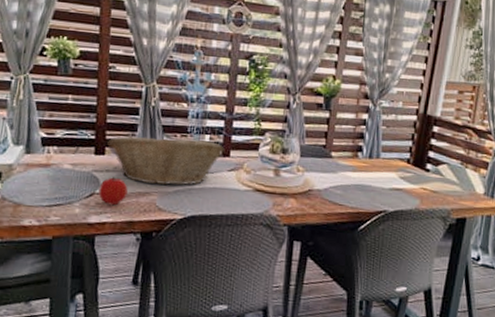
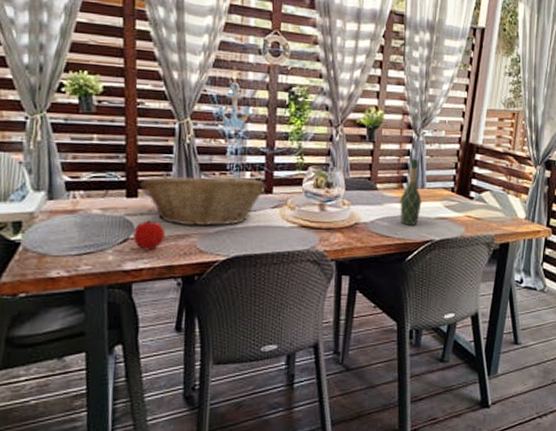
wine bottle: none [353,129,377,195] -> present [400,159,422,225]

